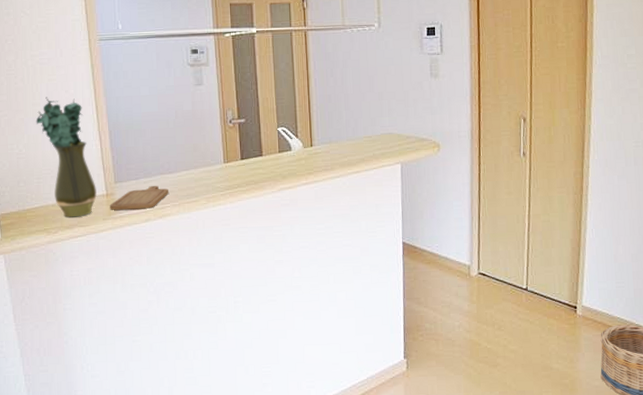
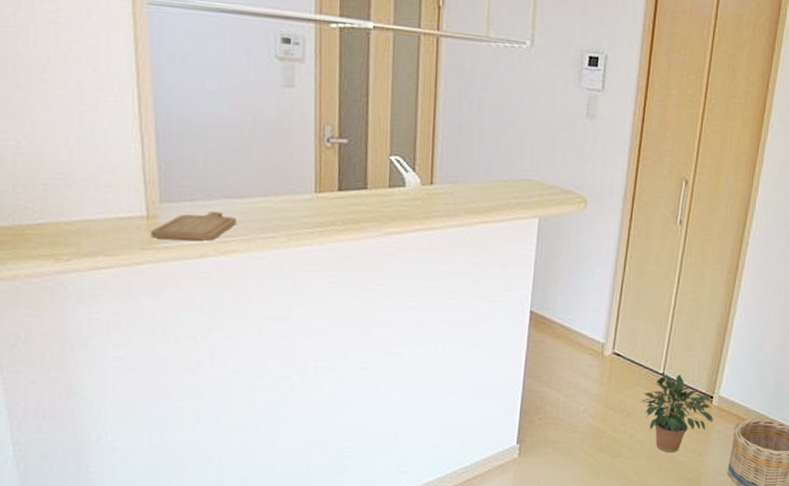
vase: present [36,97,98,218] -> none [44,72,134,243]
potted plant: none [508,288,580,361] -> present [640,373,713,453]

